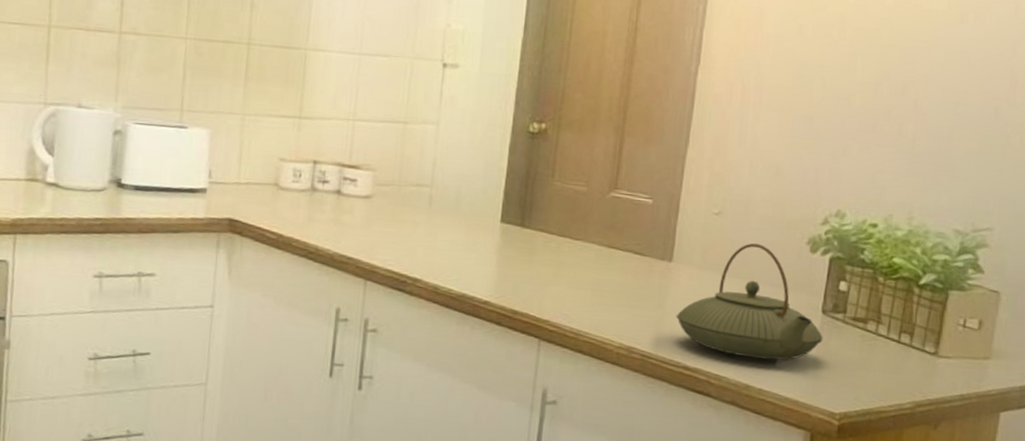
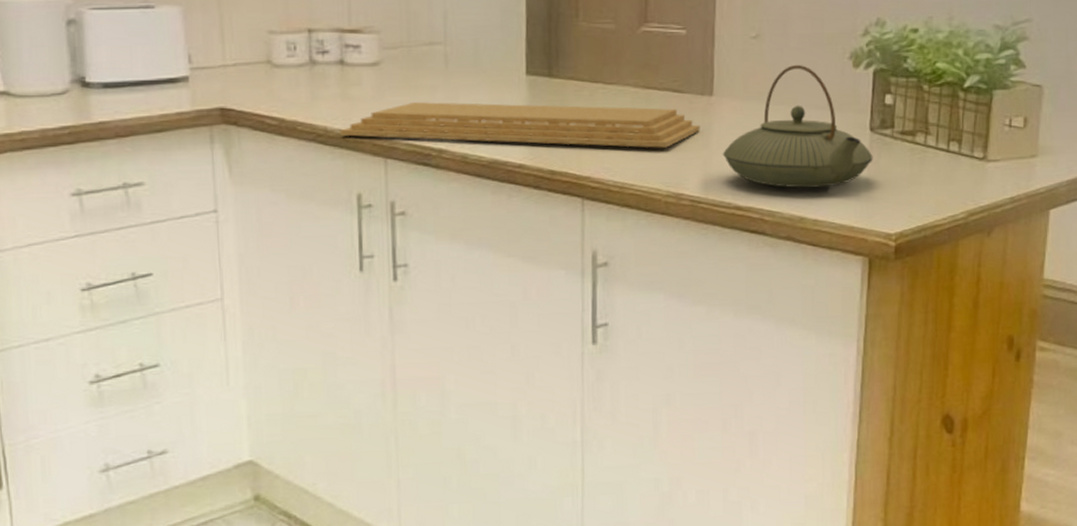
cutting board: none [328,234,658,304] -> present [340,102,701,148]

